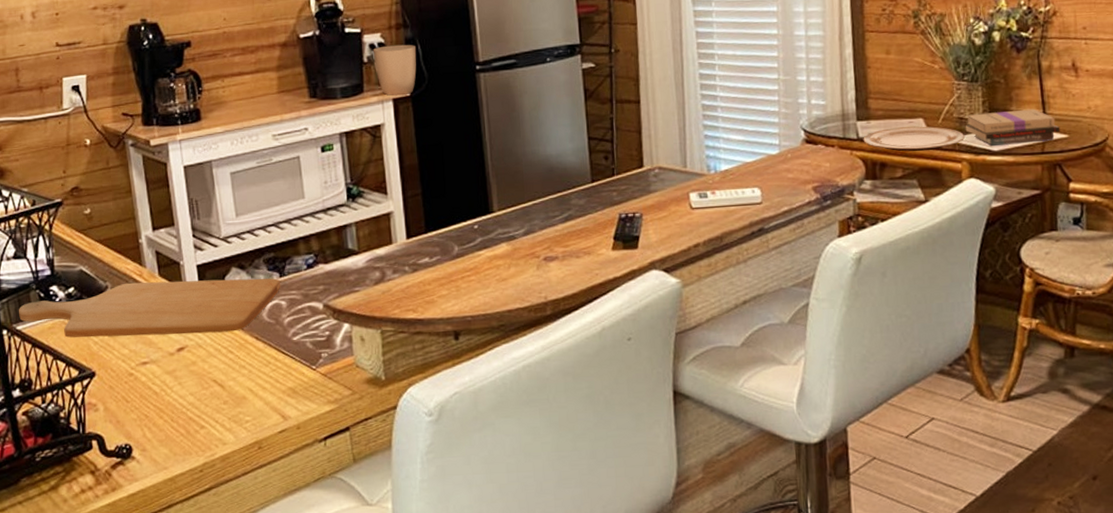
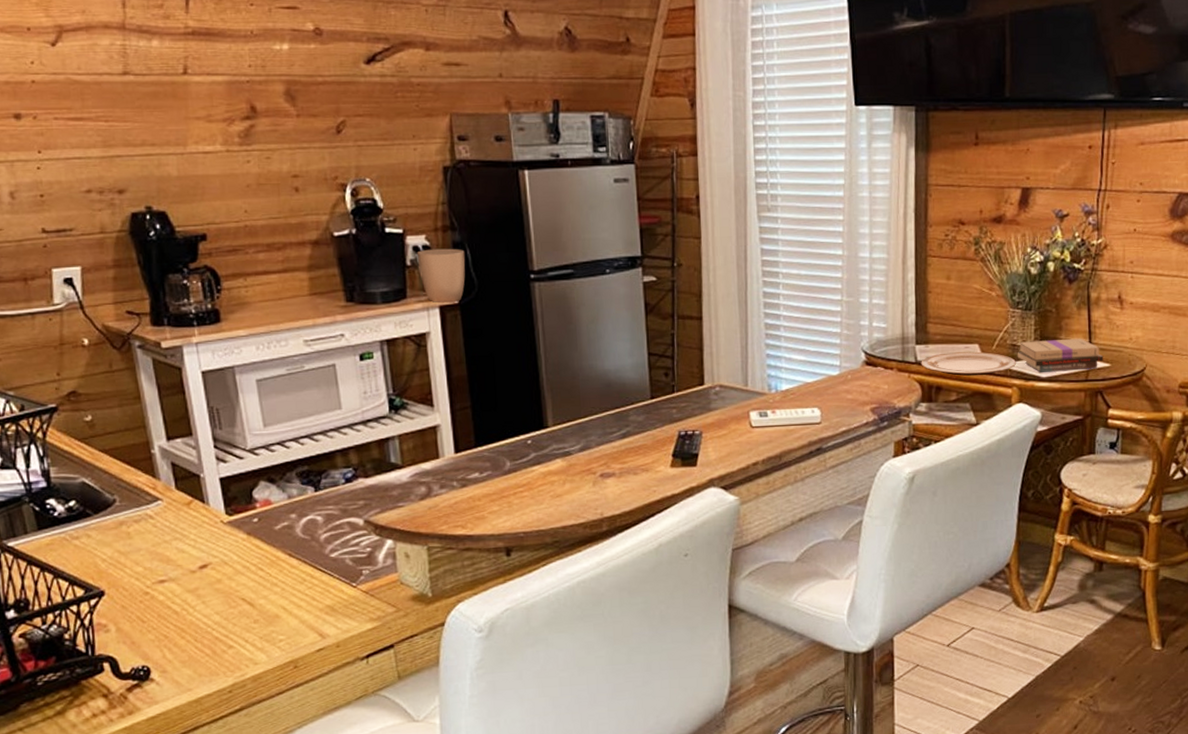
chopping board: present [19,278,281,338] -> none [9,492,317,555]

